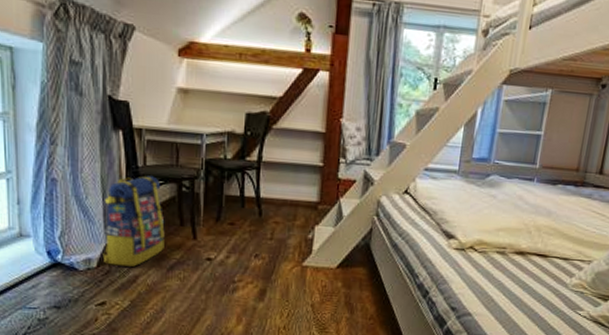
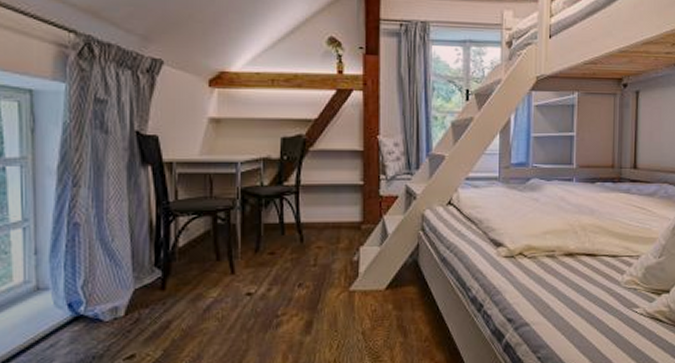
backpack: present [102,176,165,267] -> none [131,211,200,312]

